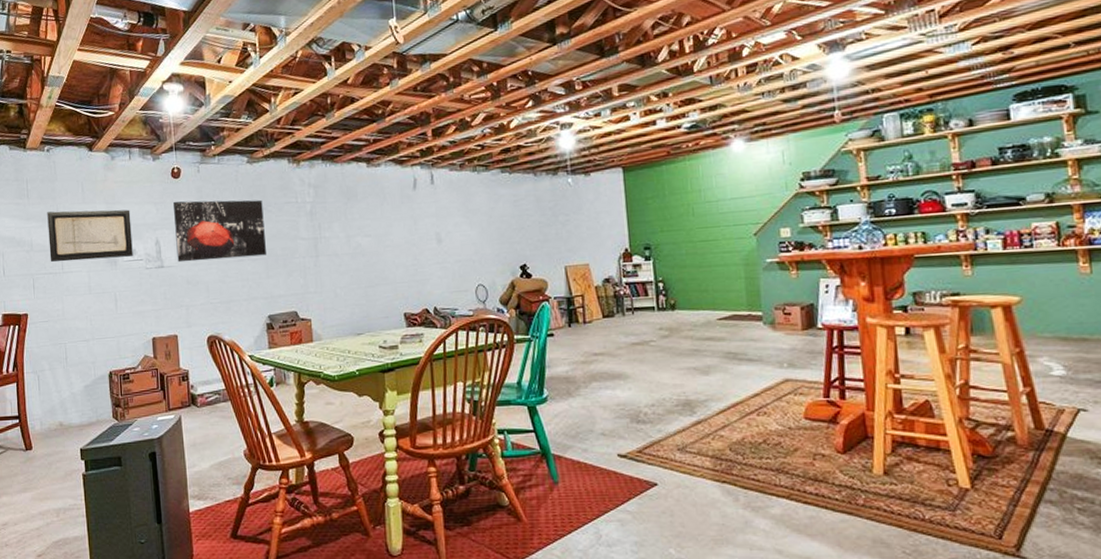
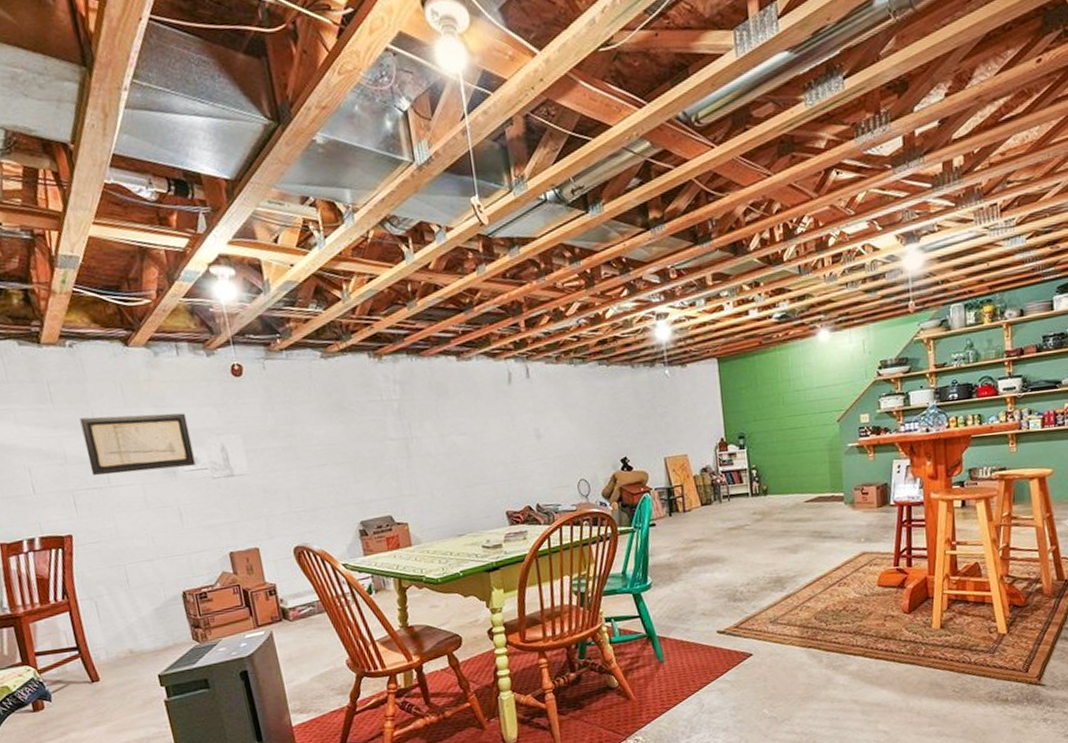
wall art: present [173,199,266,263] -> none [237,398,352,470]

